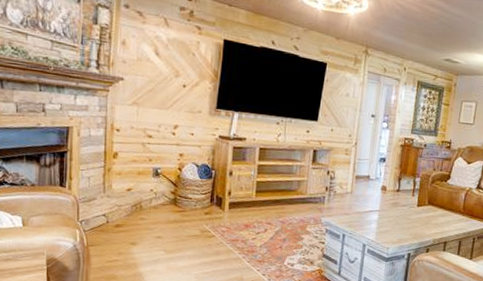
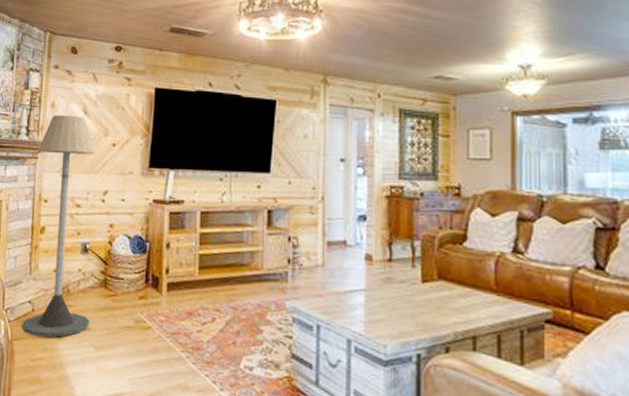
floor lamp: none [97,52,167,244] -> present [22,114,95,338]

